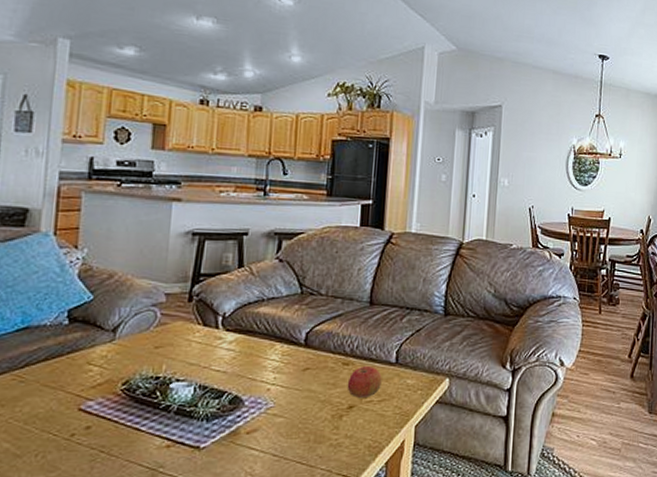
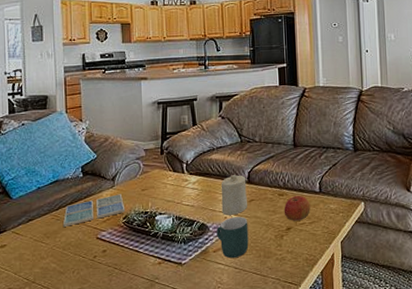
drink coaster: none [29,351,127,392] -> present [63,194,126,227]
mug: none [253,389,298,443] -> present [216,217,249,259]
candle: none [264,335,303,386] -> present [221,175,247,215]

